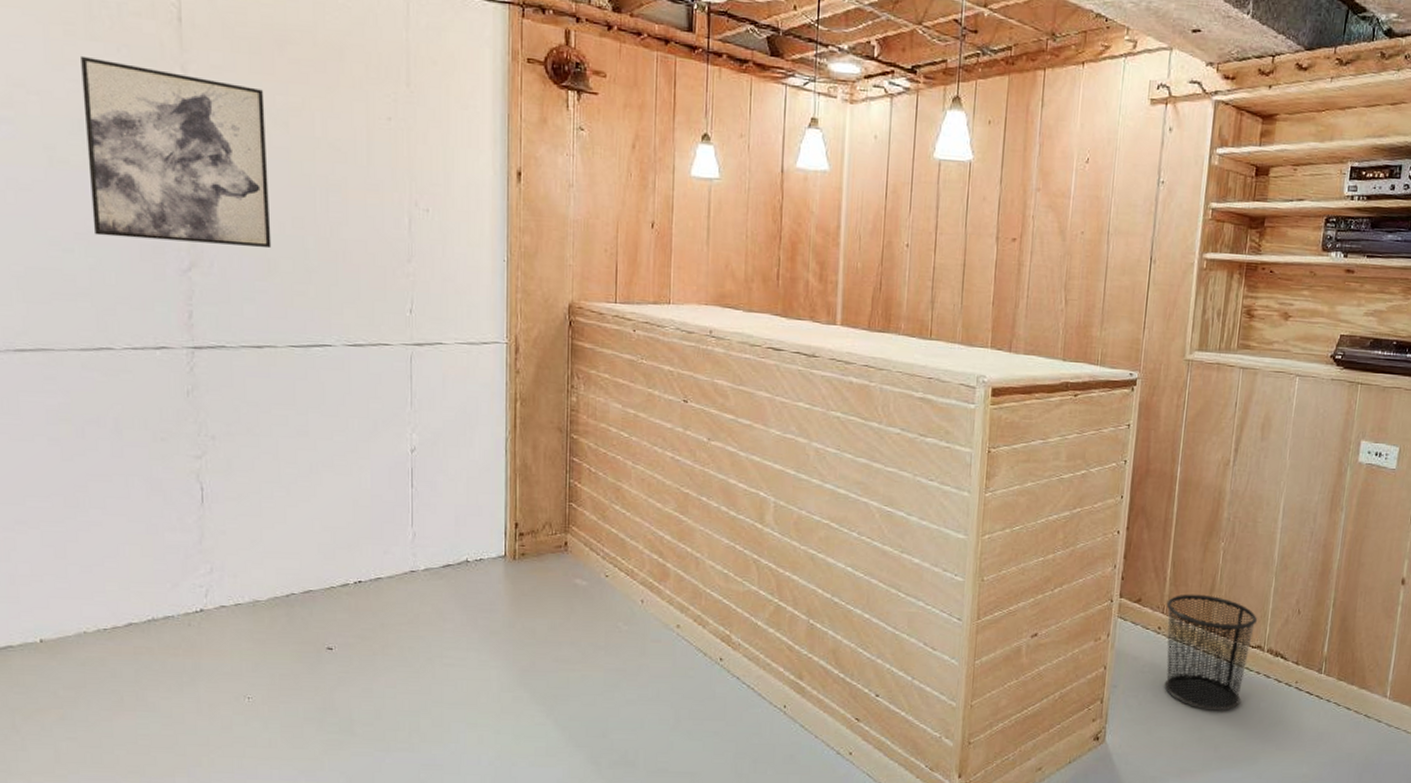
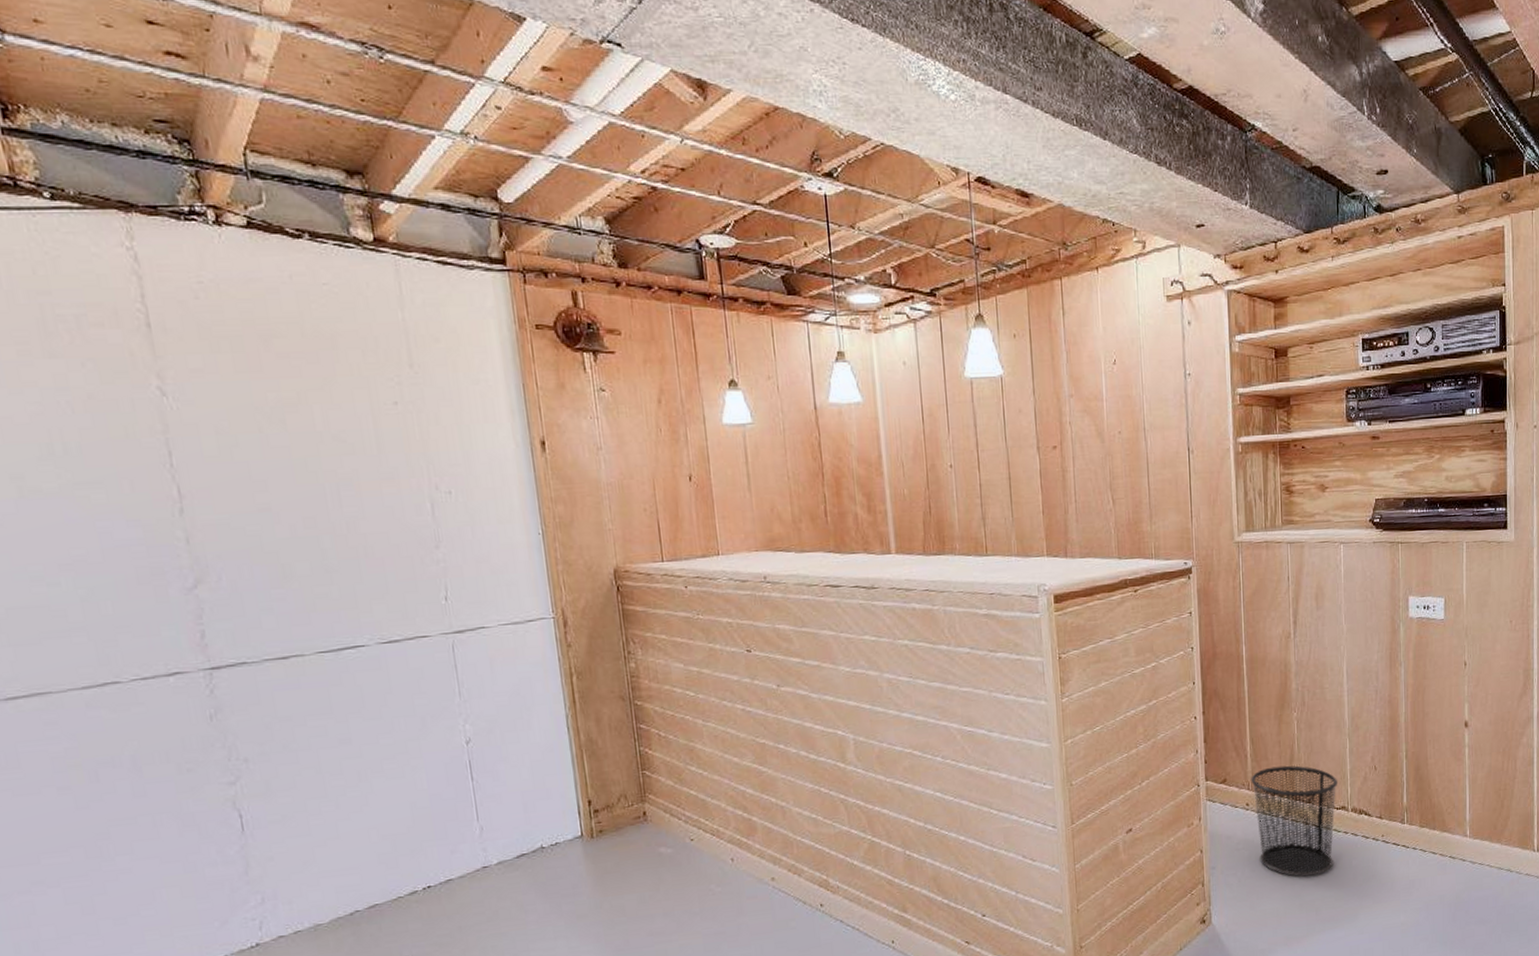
wall art: present [81,55,272,249] -> none [40,375,284,564]

